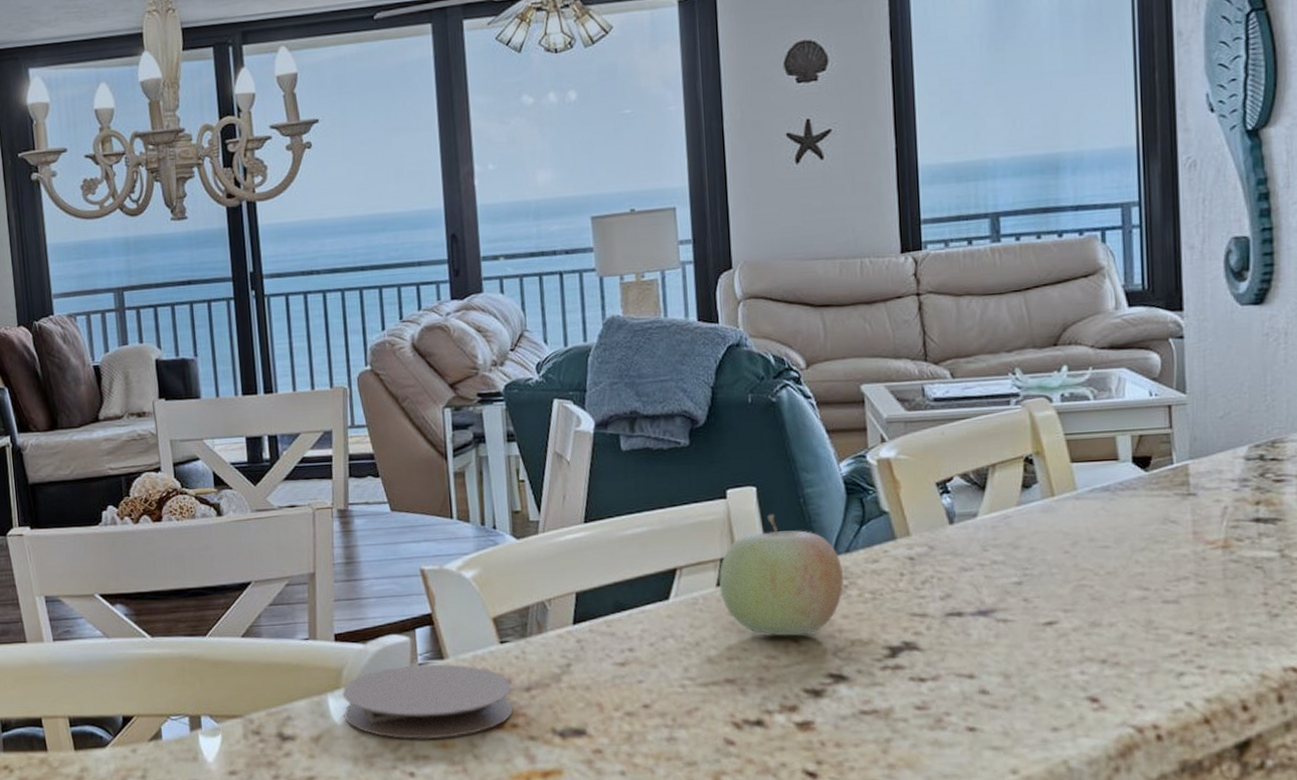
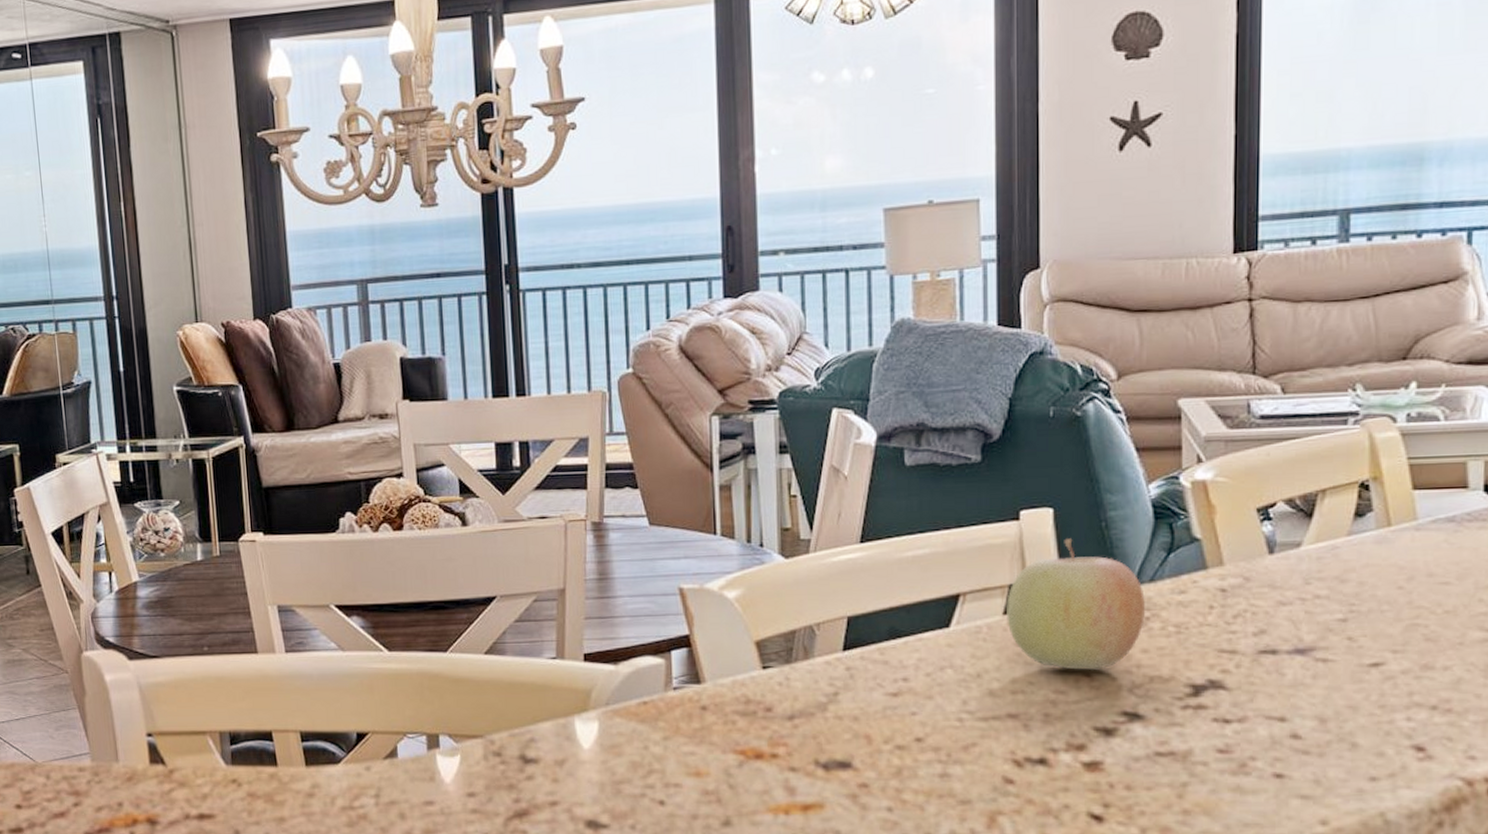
coaster: present [341,663,514,740] -> none [589,688,774,767]

